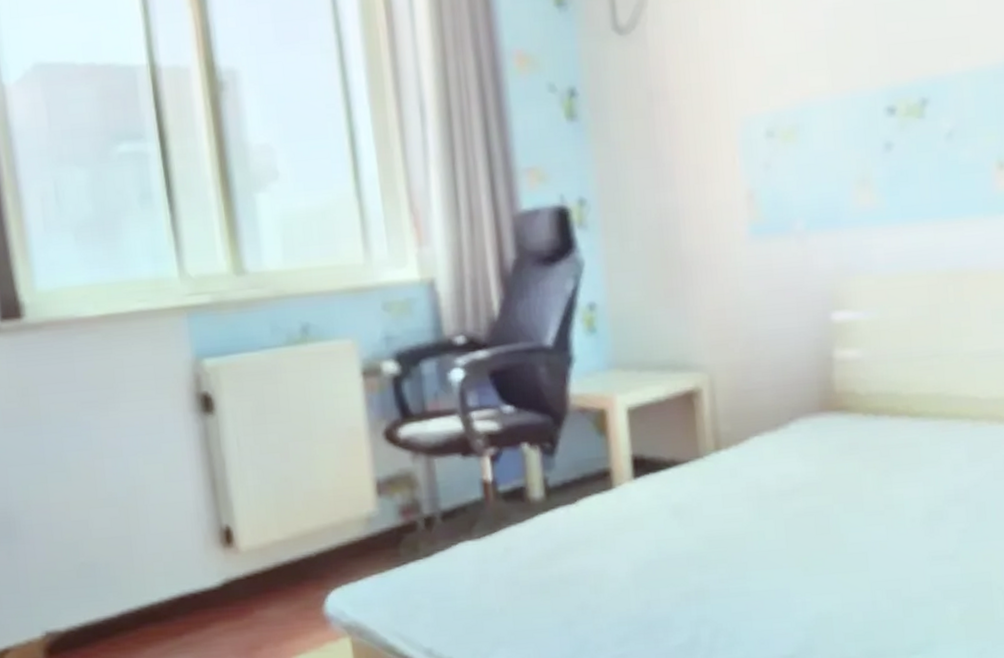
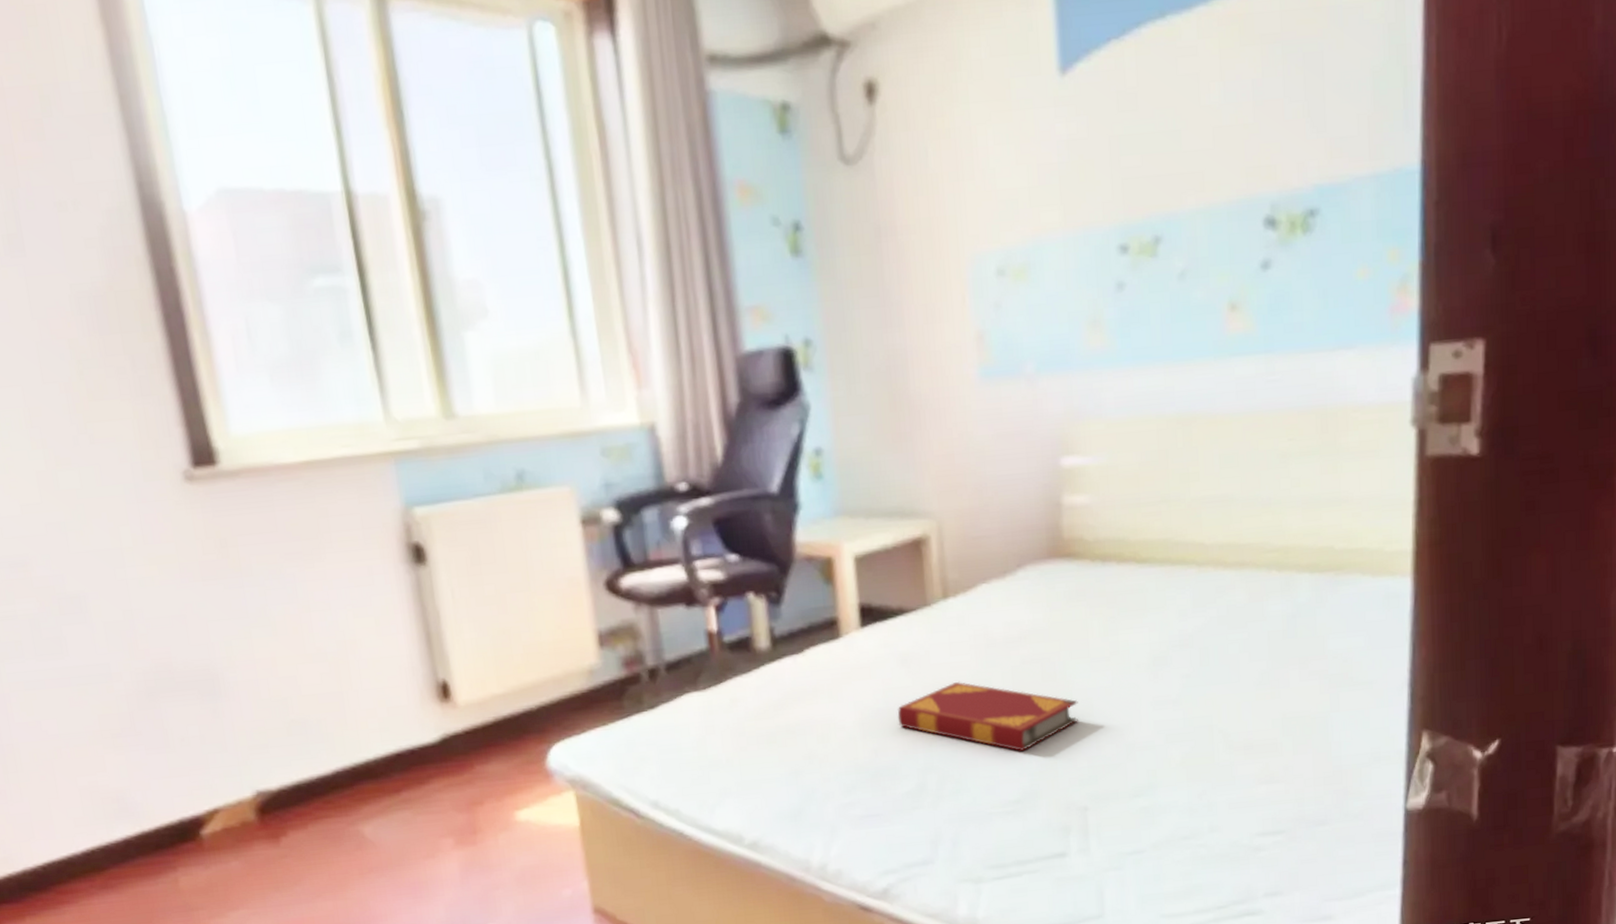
hardback book: none [670,533,853,606] -> present [897,681,1078,752]

